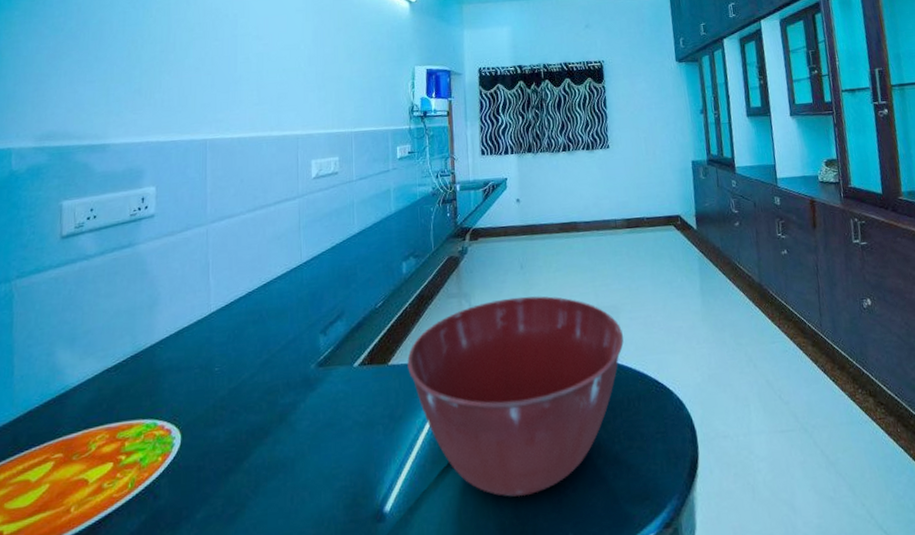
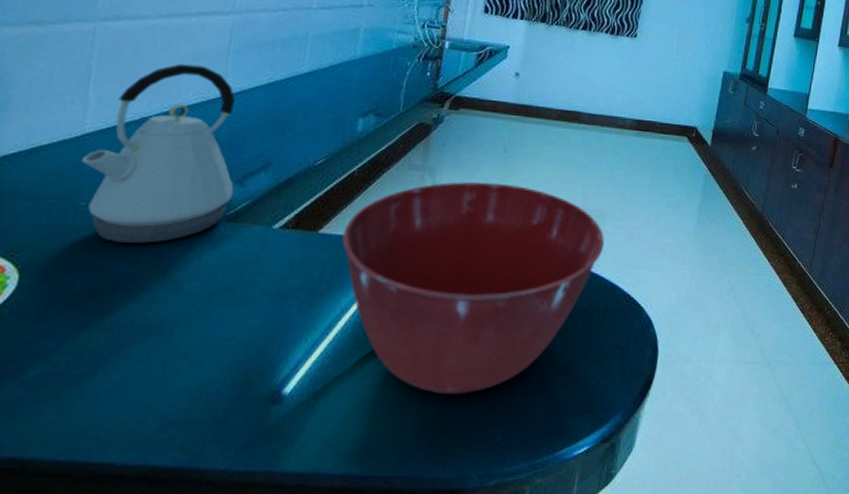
kettle: none [211,243,321,397] -> present [81,63,236,243]

